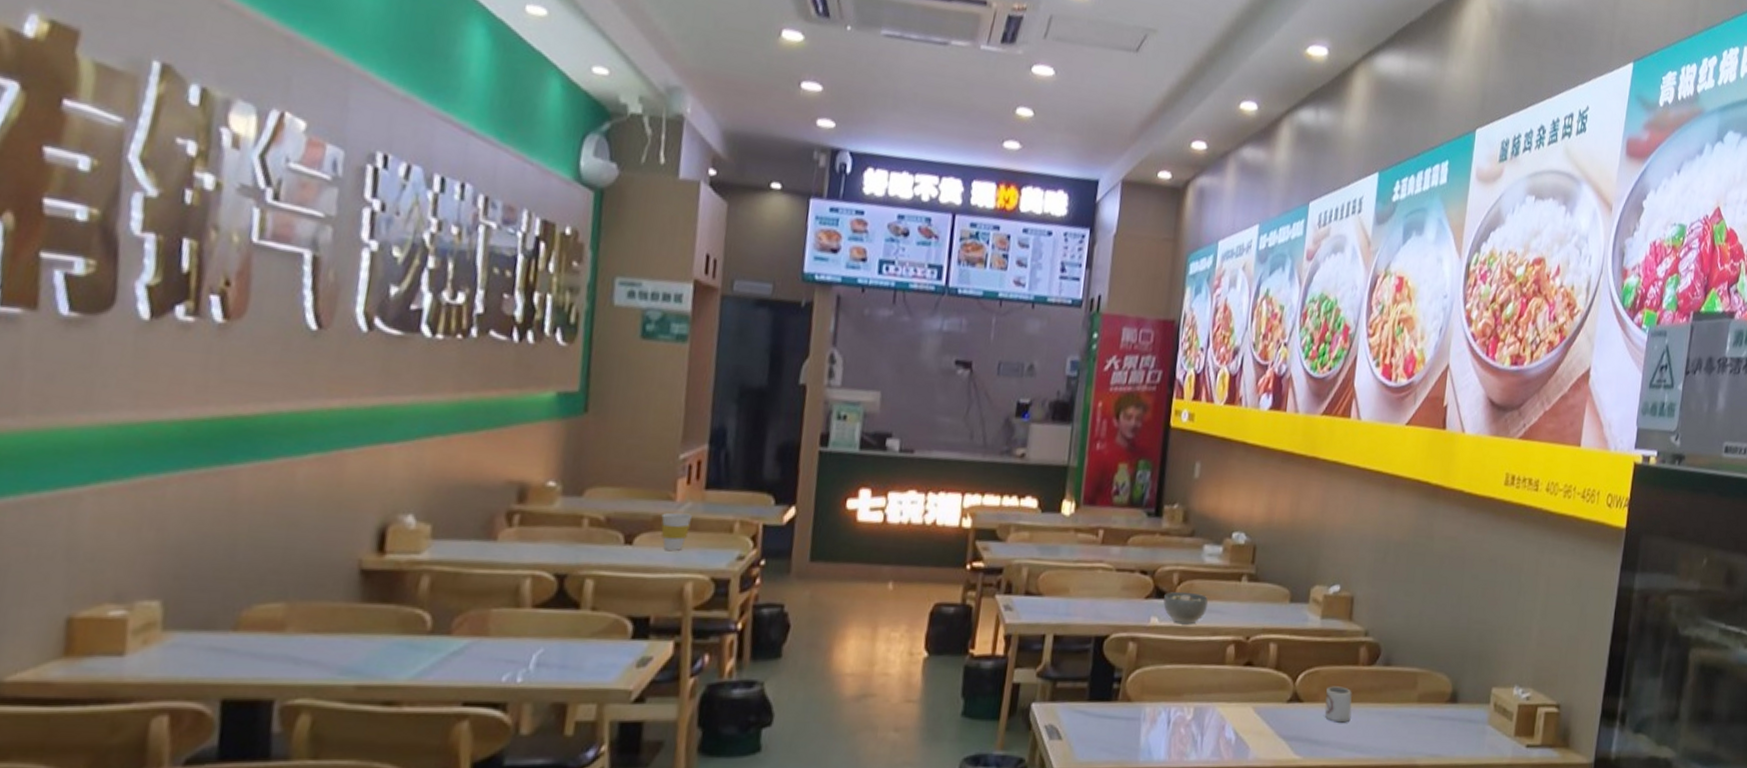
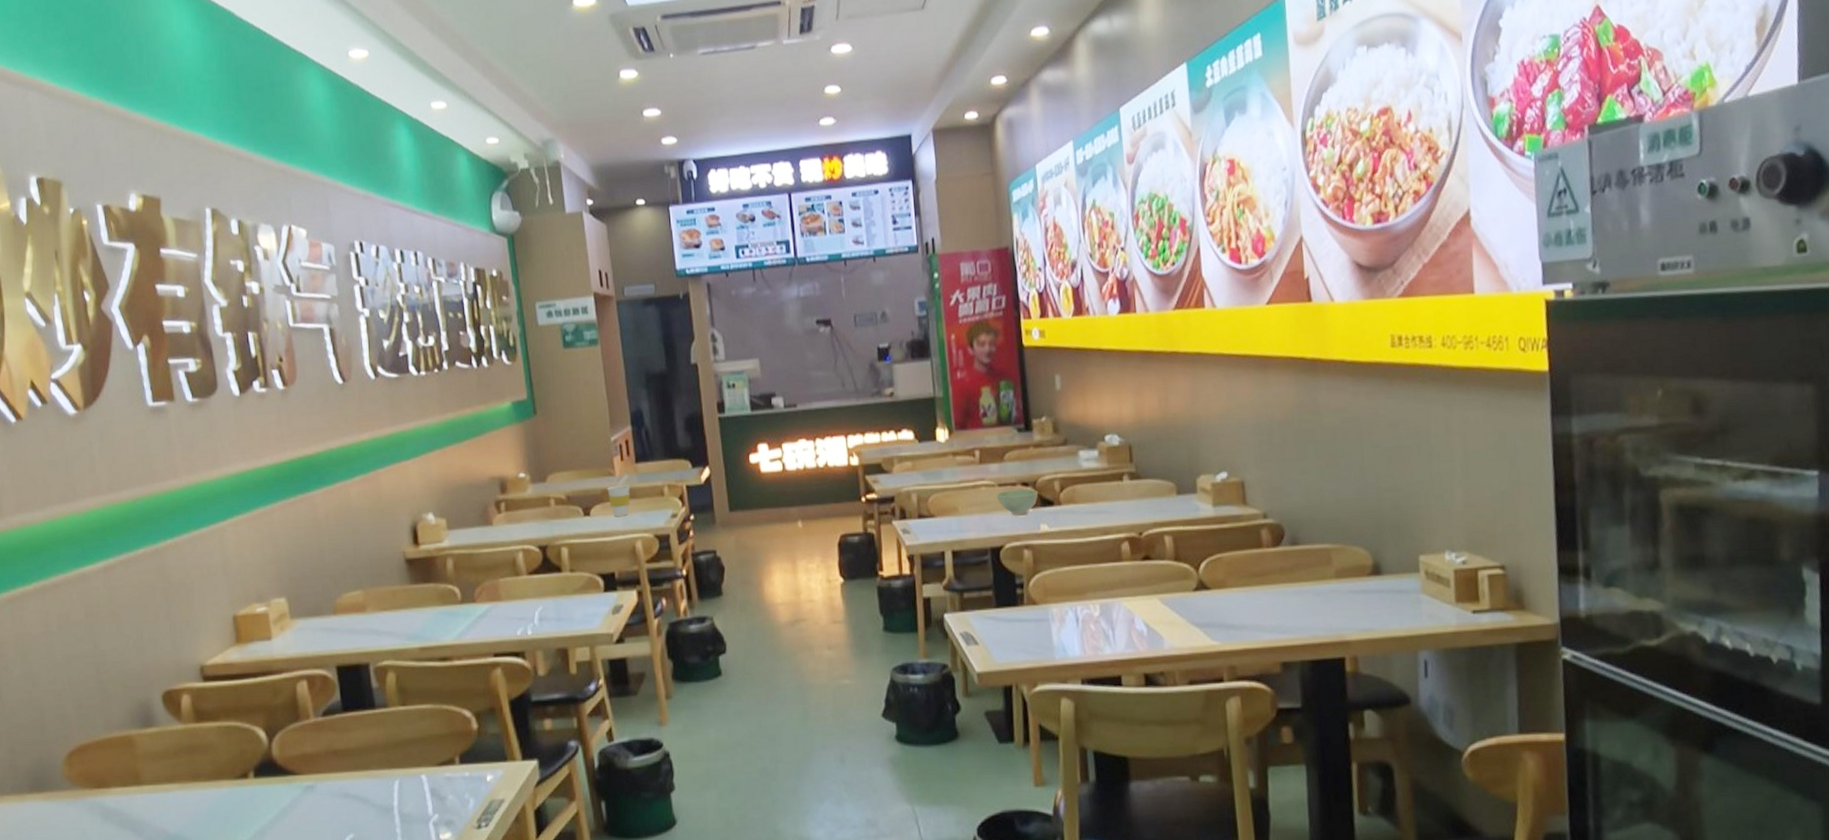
bowl: none [1111,576,1156,606] -> present [996,489,1039,516]
soup bowl: present [1163,591,1209,625] -> none [1049,497,1095,528]
cup: present [1324,686,1352,723] -> none [1232,570,1265,606]

